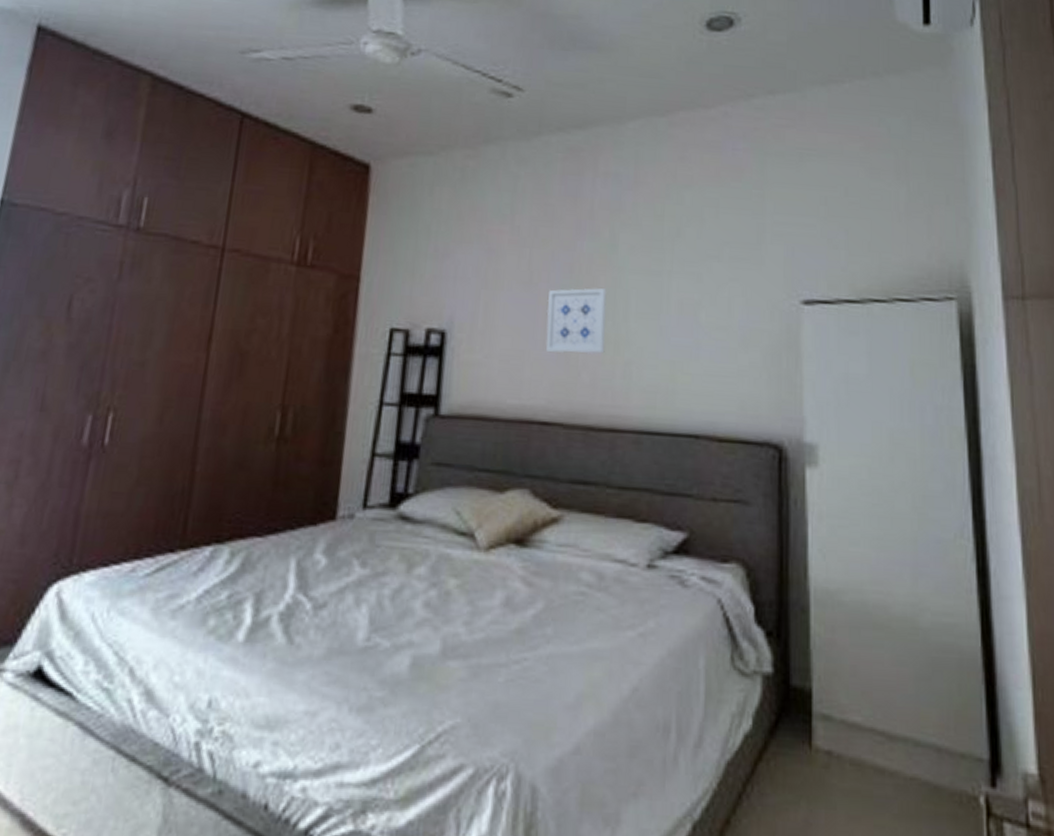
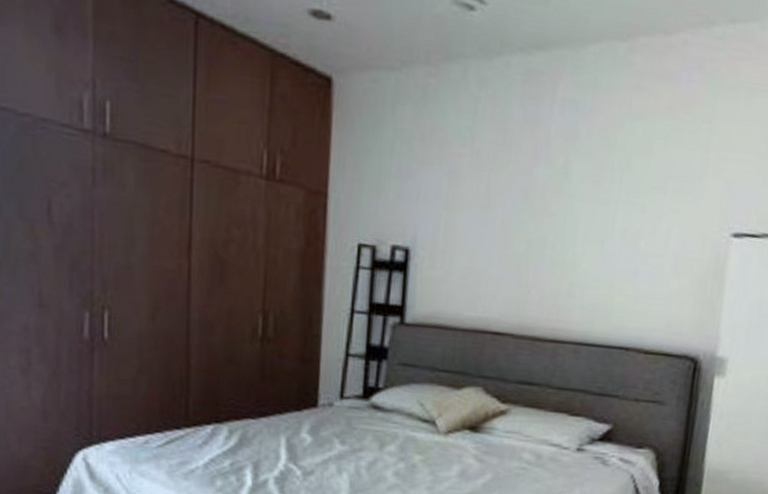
wall art: present [545,288,607,354] -> none [500,213,558,275]

